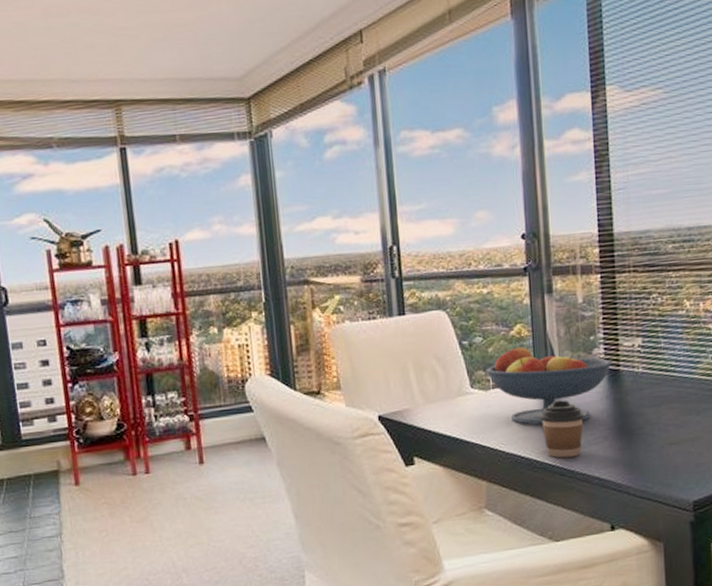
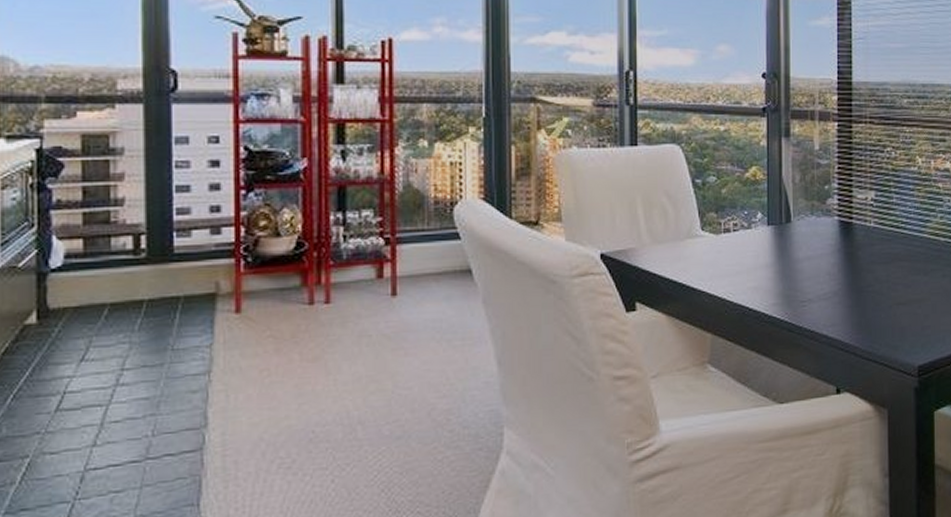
fruit bowl: present [487,347,612,425] -> none [719,190,845,275]
coffee cup: present [540,400,585,458] -> none [771,250,815,313]

